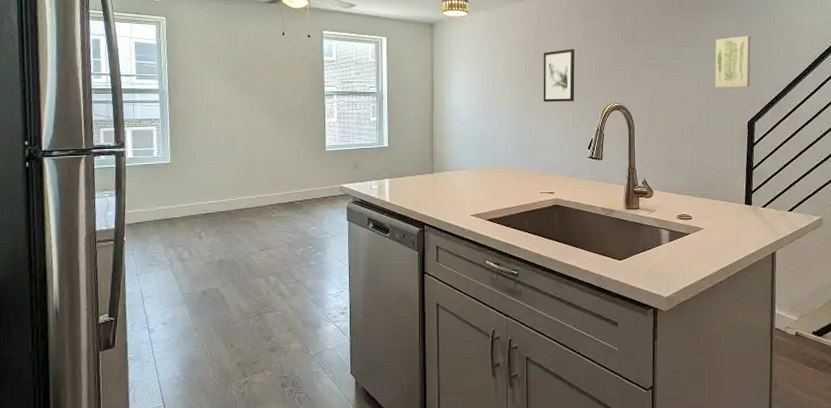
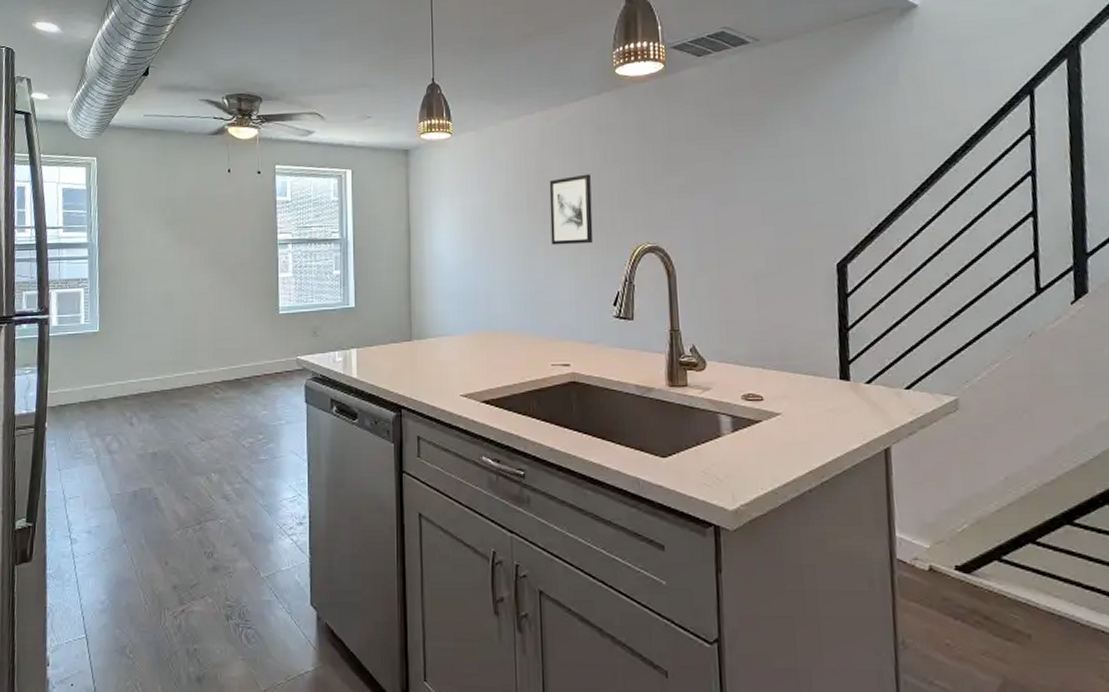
wall art: present [714,35,751,89] -> none [783,146,837,220]

